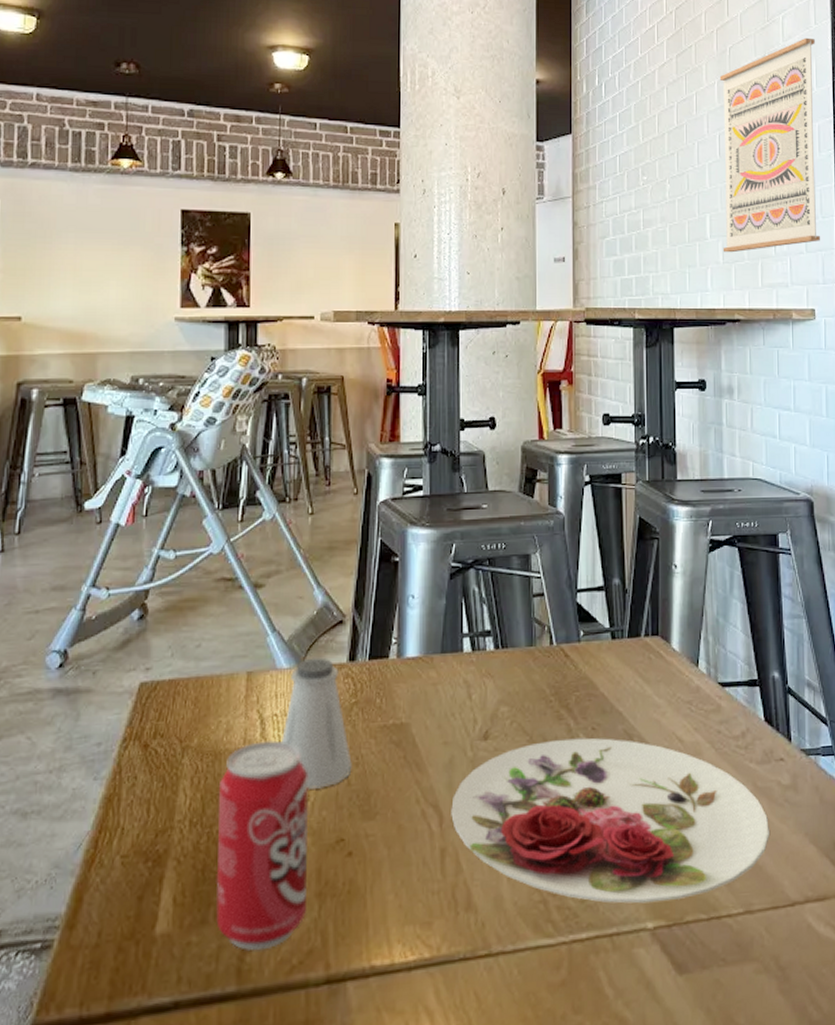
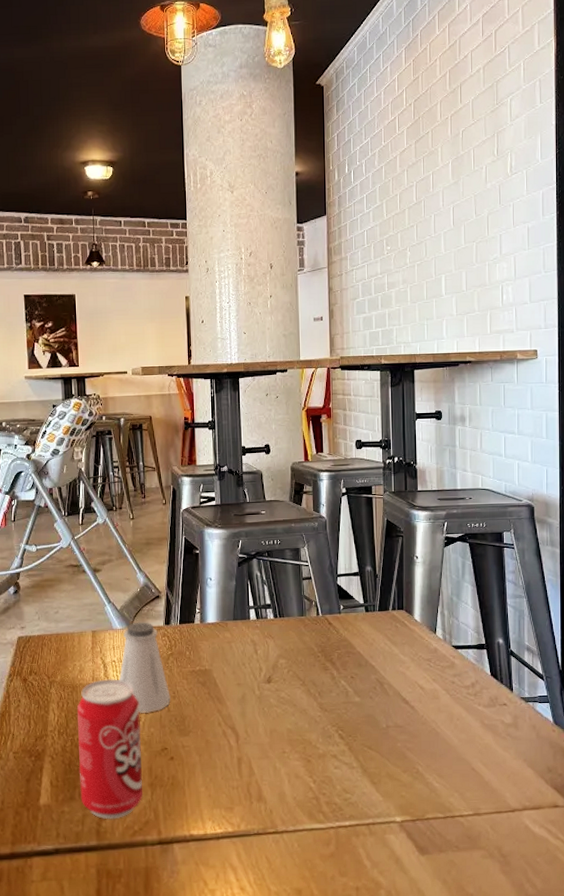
plate: present [451,738,769,904] -> none [244,684,494,804]
wall art: present [719,37,820,253] -> none [453,116,542,306]

